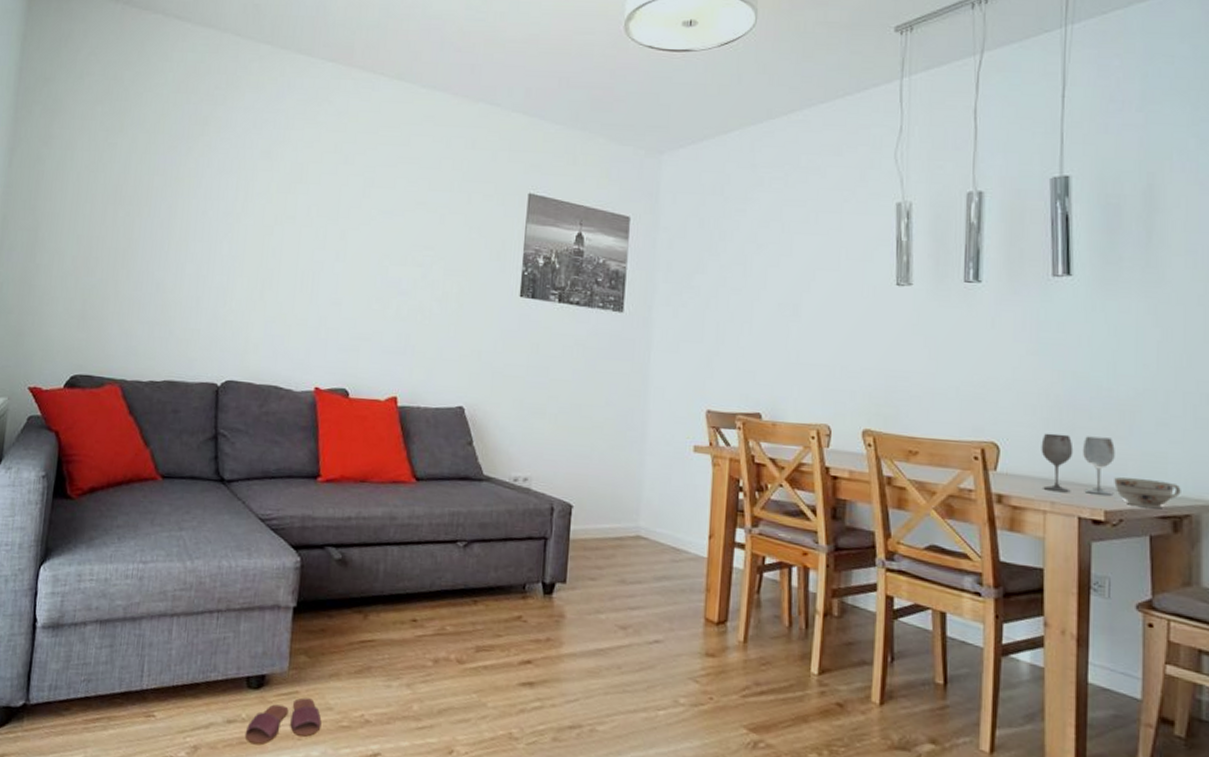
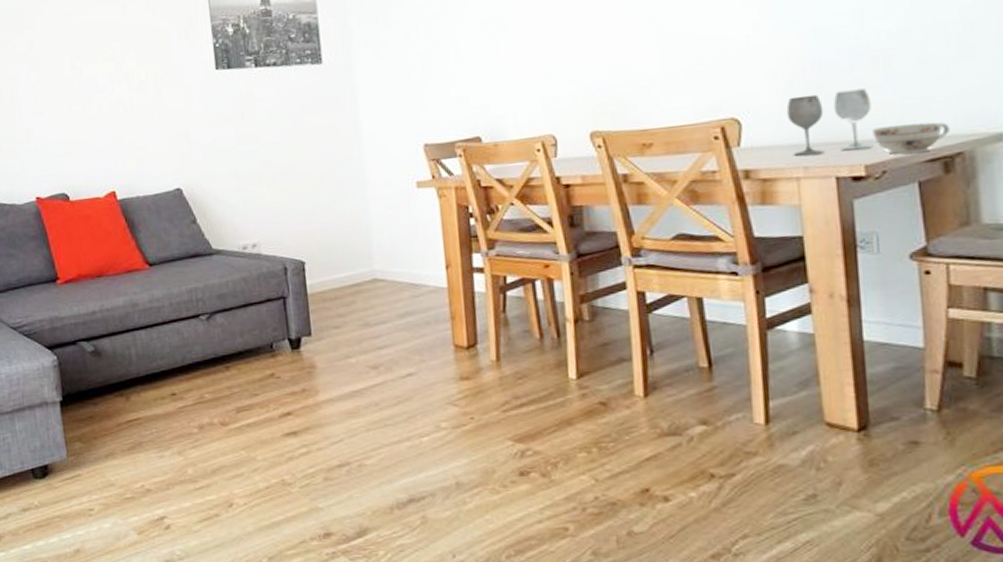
slippers: present [244,697,322,745] -> none [40,479,107,526]

